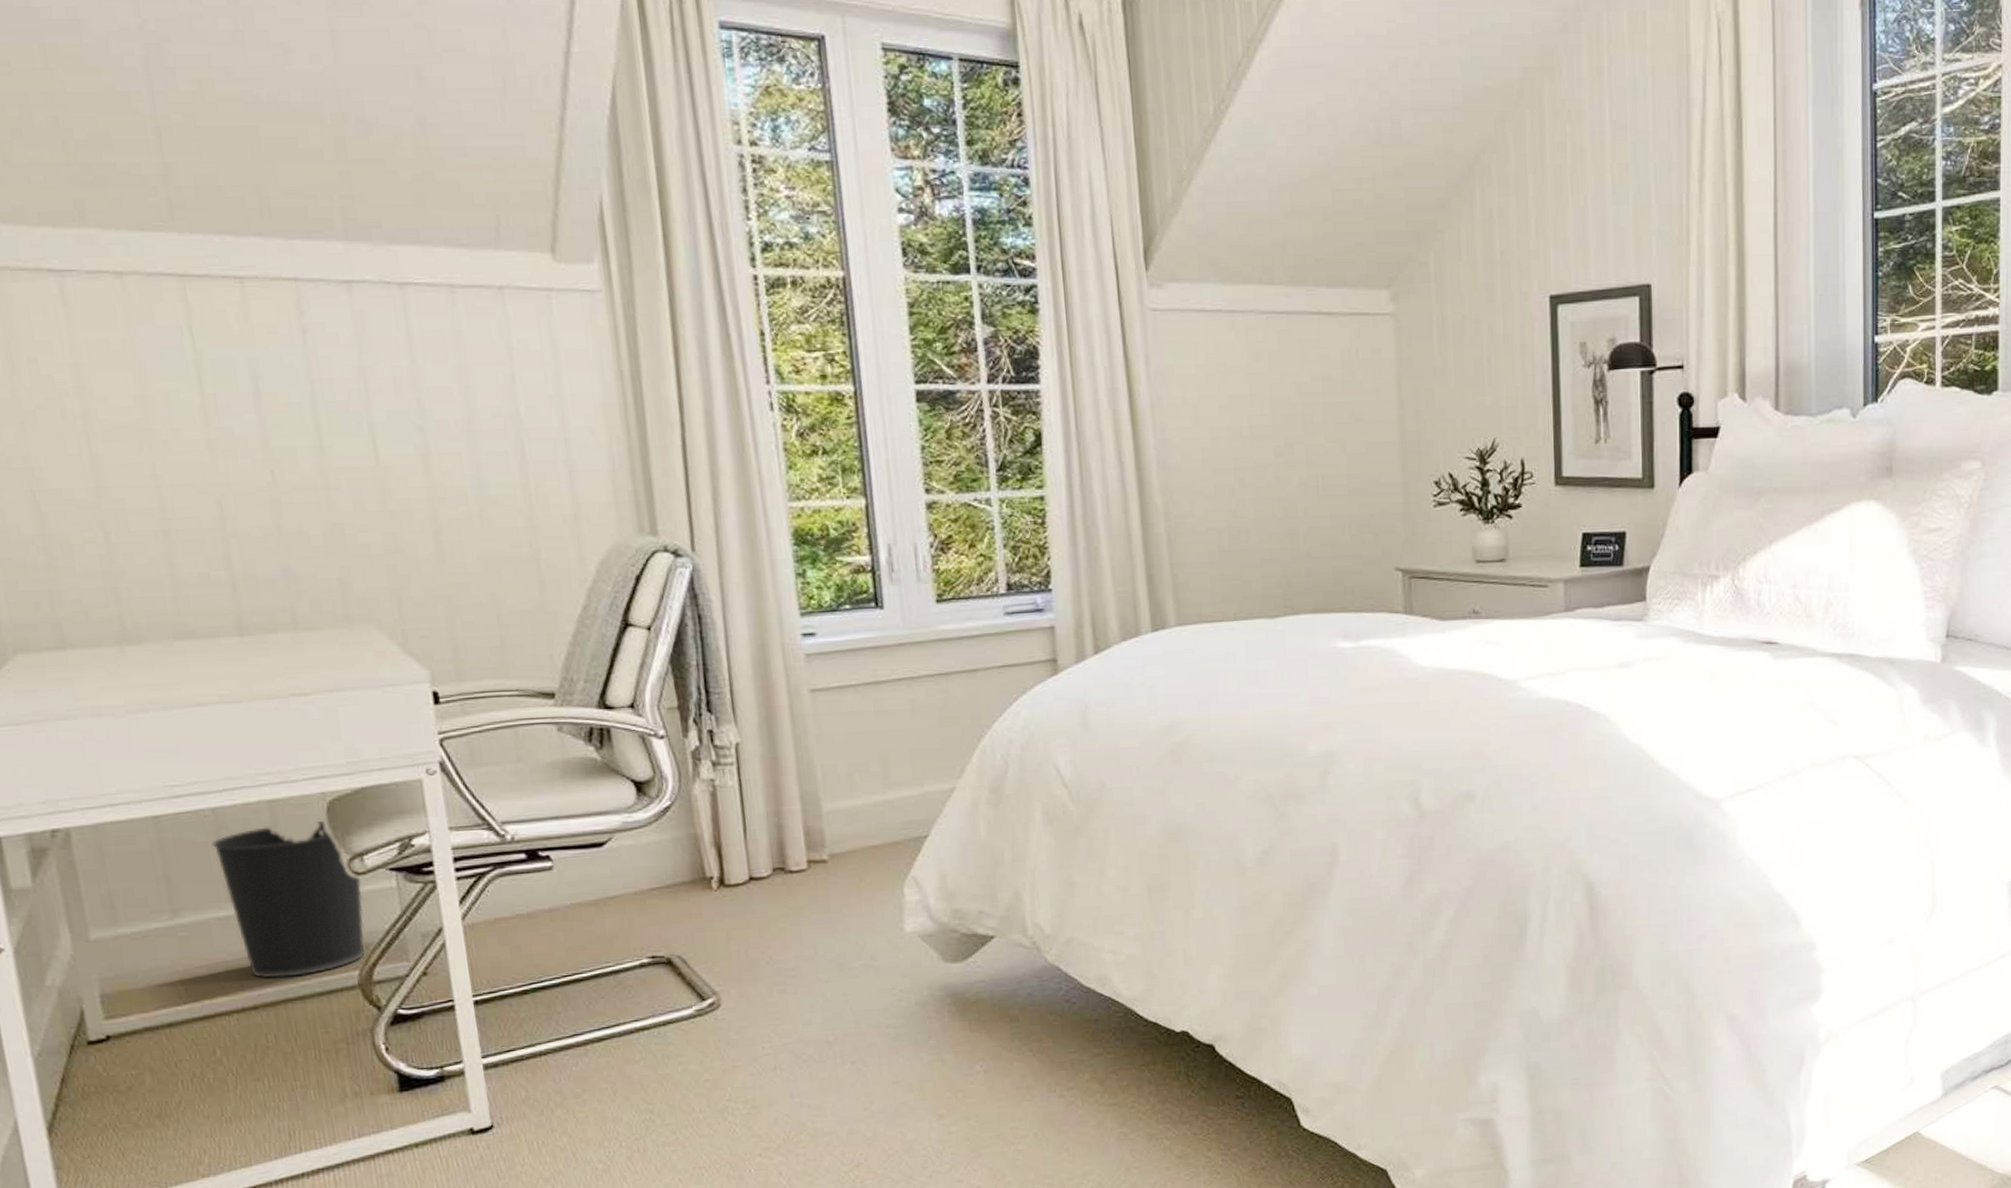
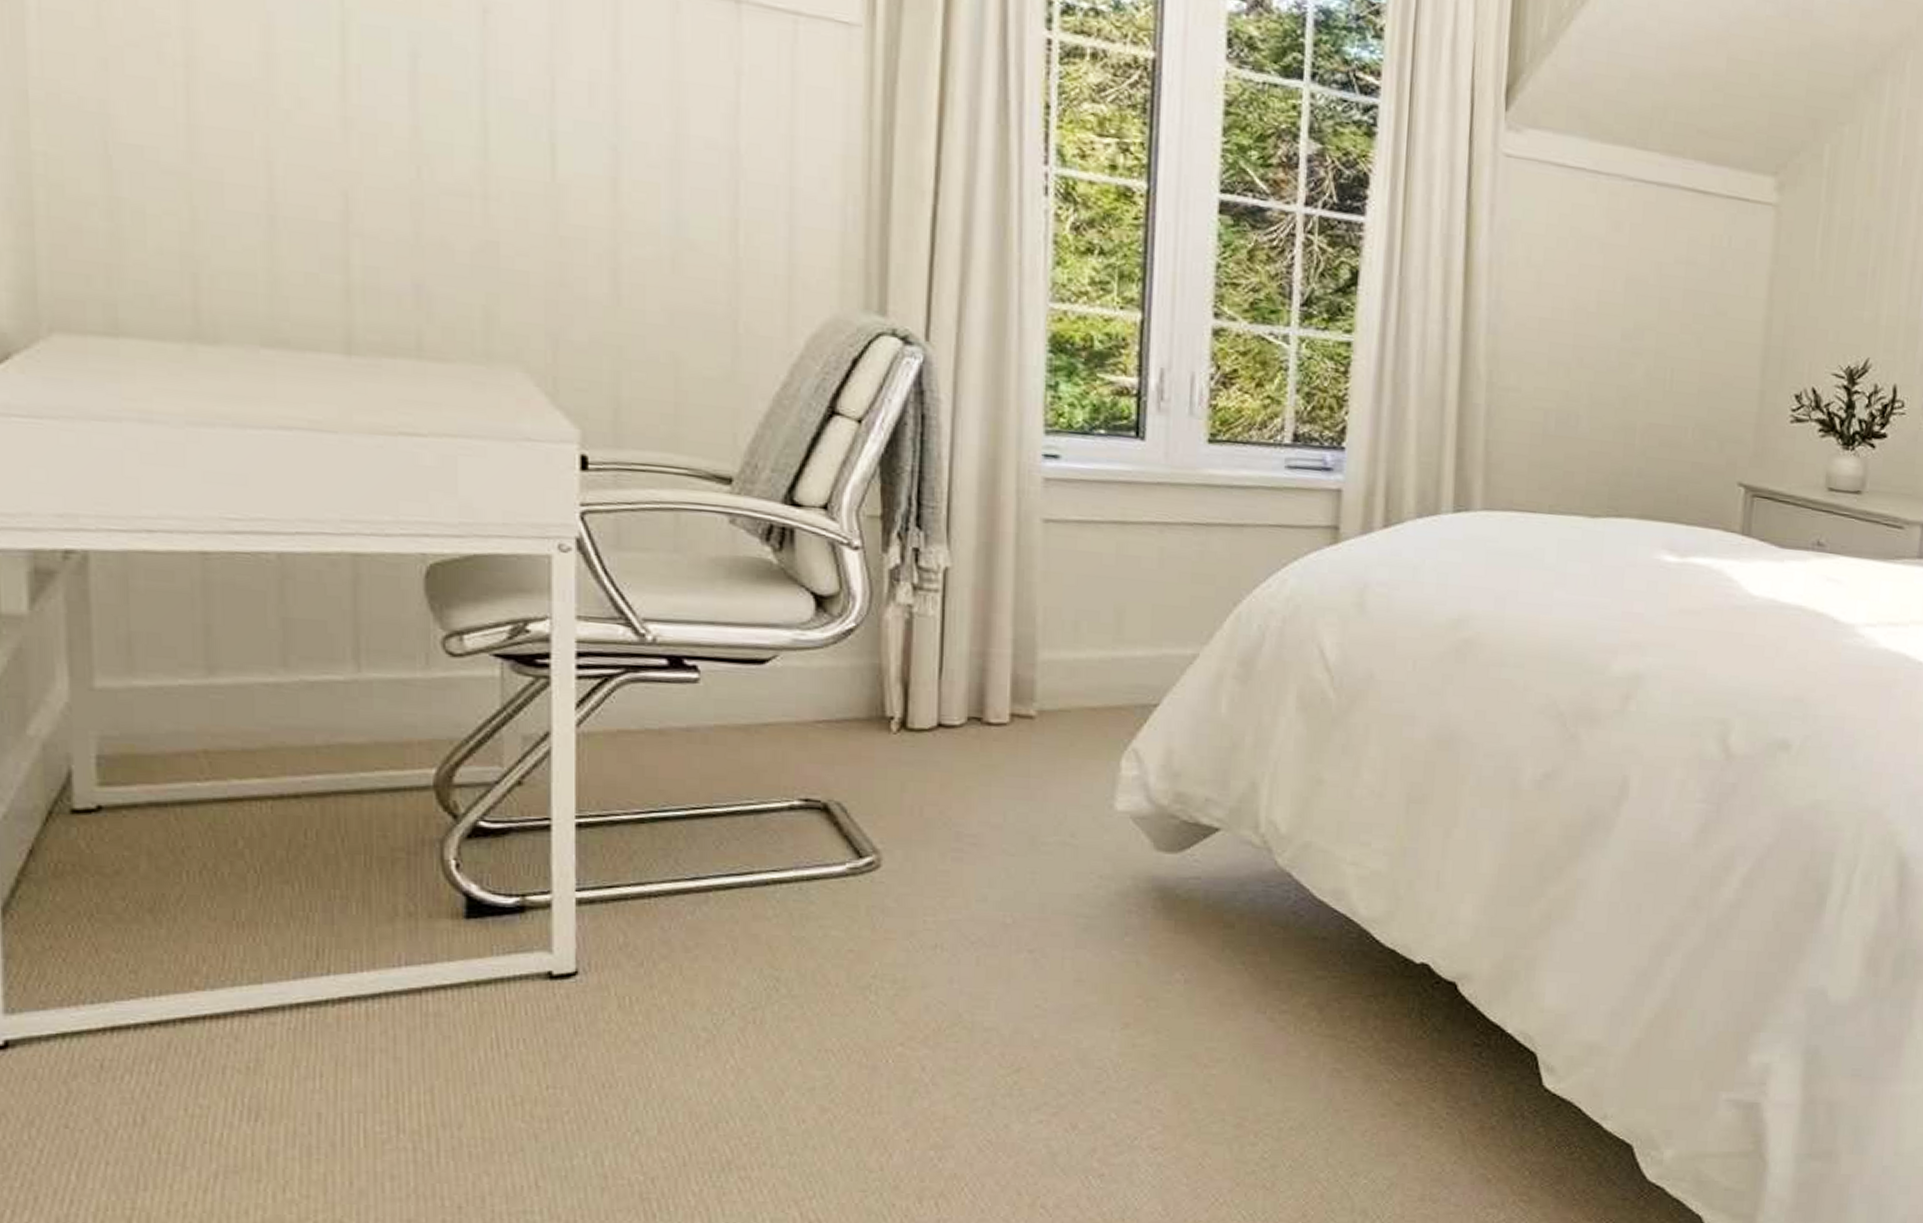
wastebasket: present [211,821,365,979] -> none [270,584,457,766]

